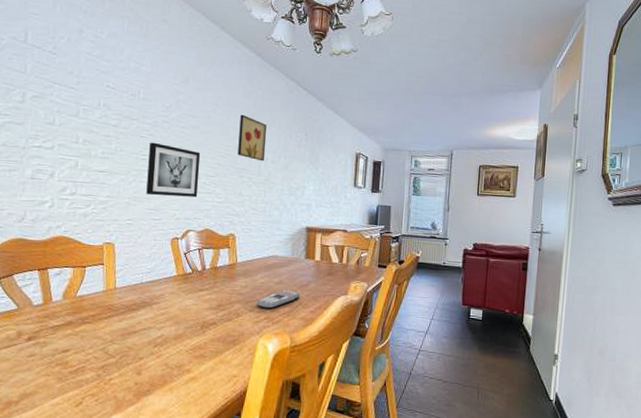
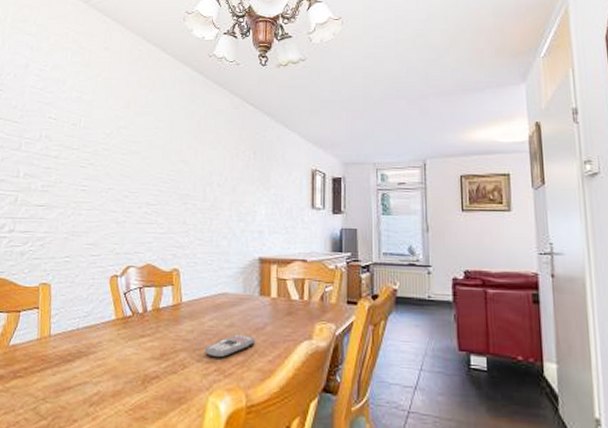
wall art: present [146,142,201,198] -> none [85,171,142,229]
wall art: present [238,114,266,162] -> none [181,136,211,185]

